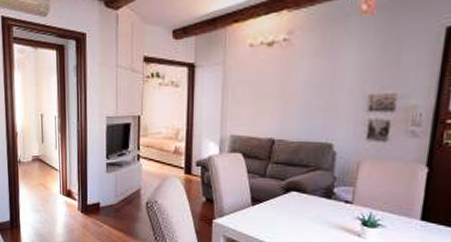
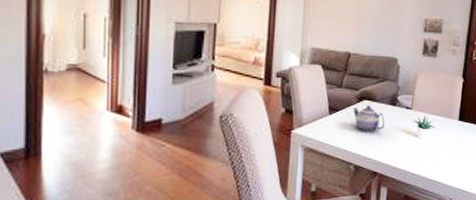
teapot: none [279,196,318,227] -> present [353,104,385,133]

